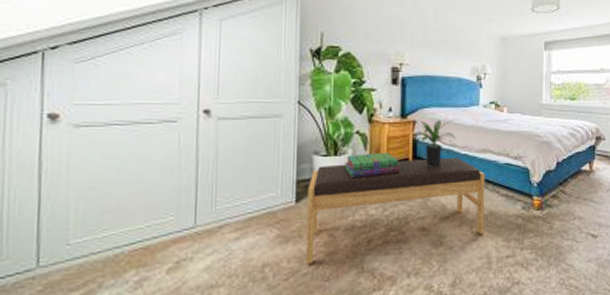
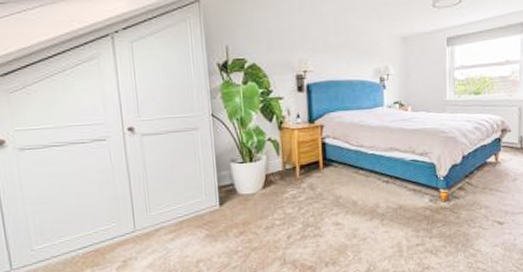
bench: present [306,157,486,264] -> none [229,156,395,259]
stack of books: present [345,152,400,179] -> none [260,156,312,182]
potted plant: present [412,120,456,168] -> none [321,122,363,169]

